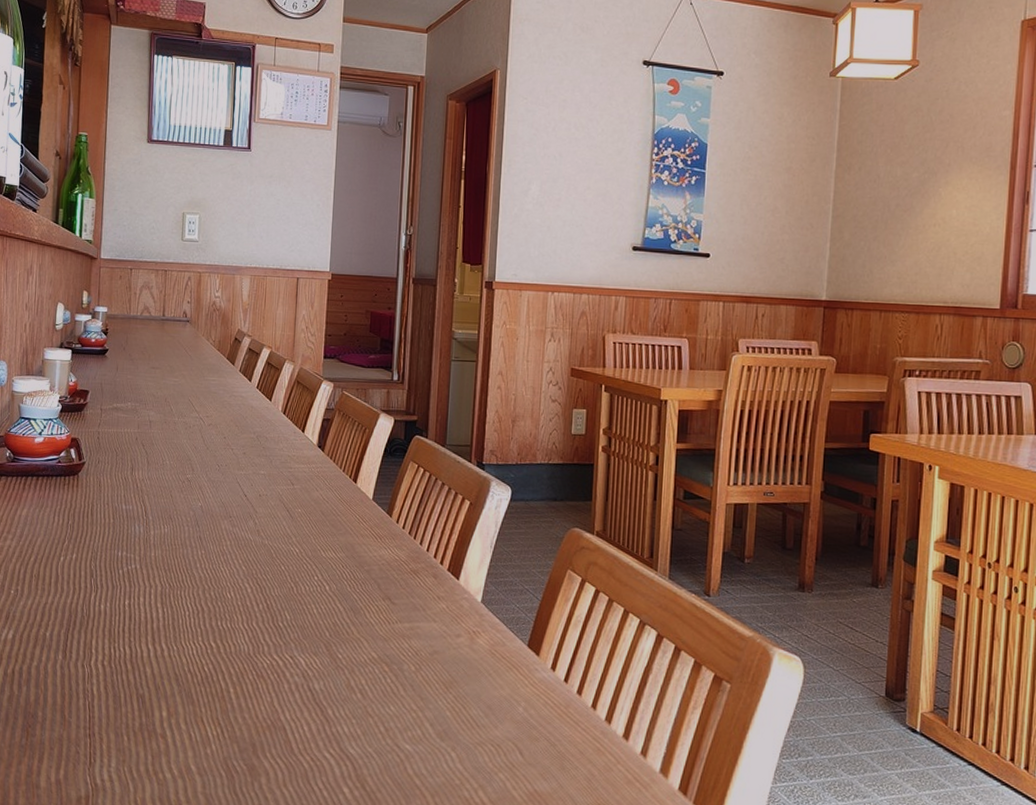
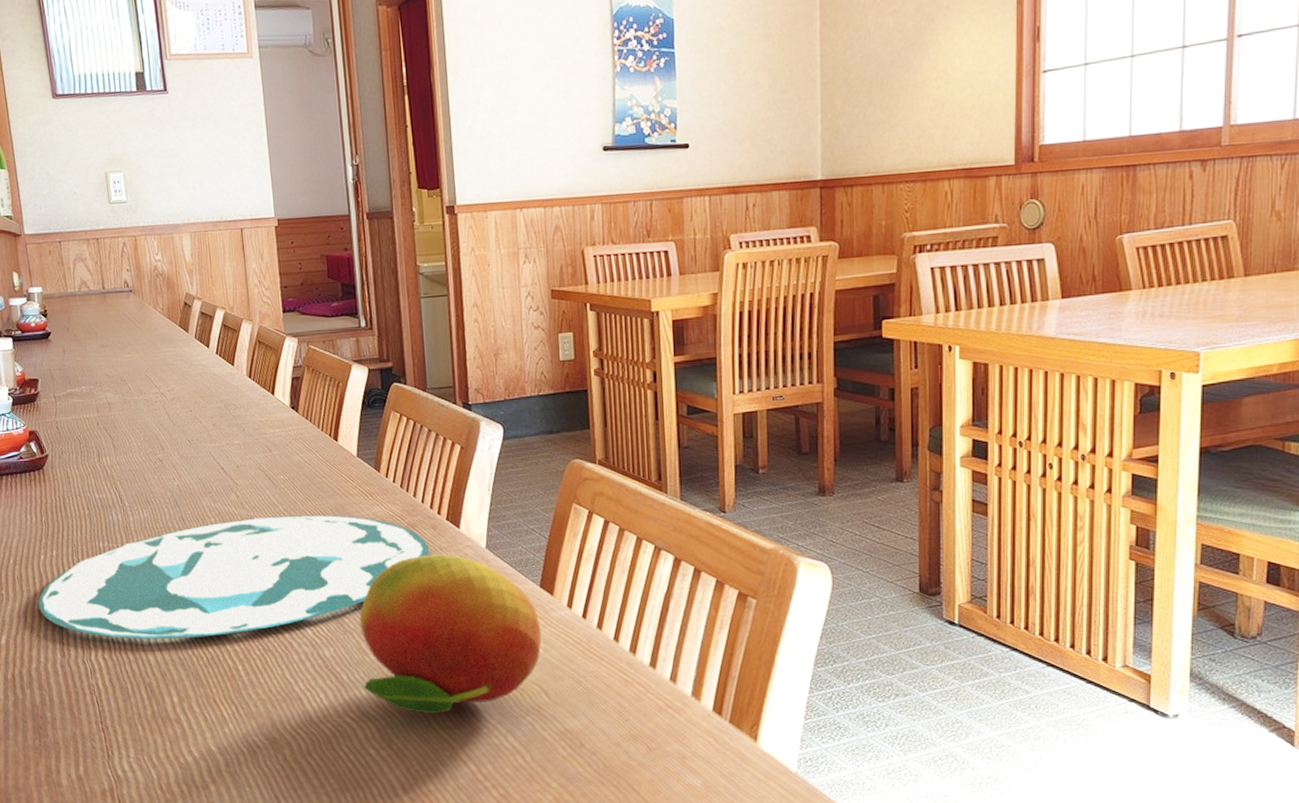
plate: none [50,546,427,656] -> present [38,514,429,640]
fruit: none [347,602,524,760] -> present [359,554,542,714]

